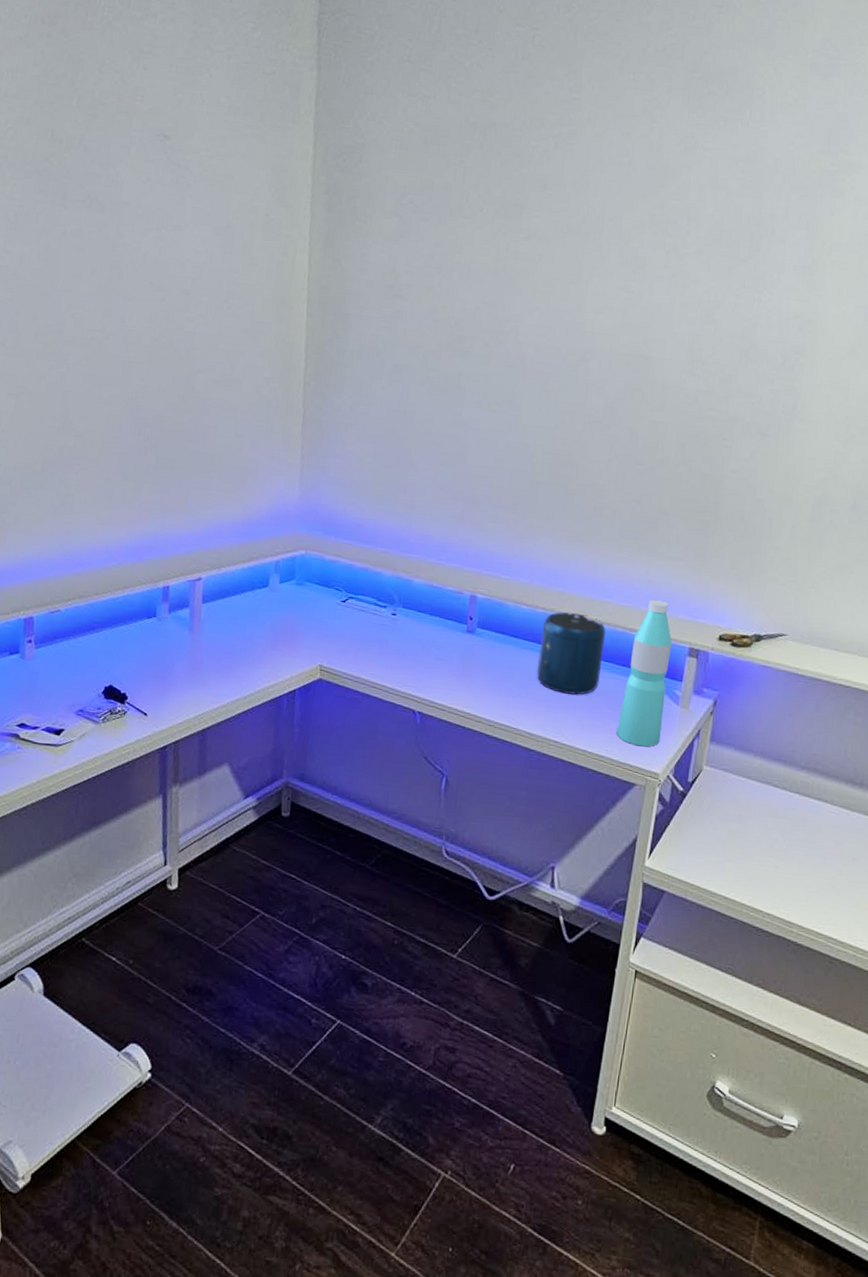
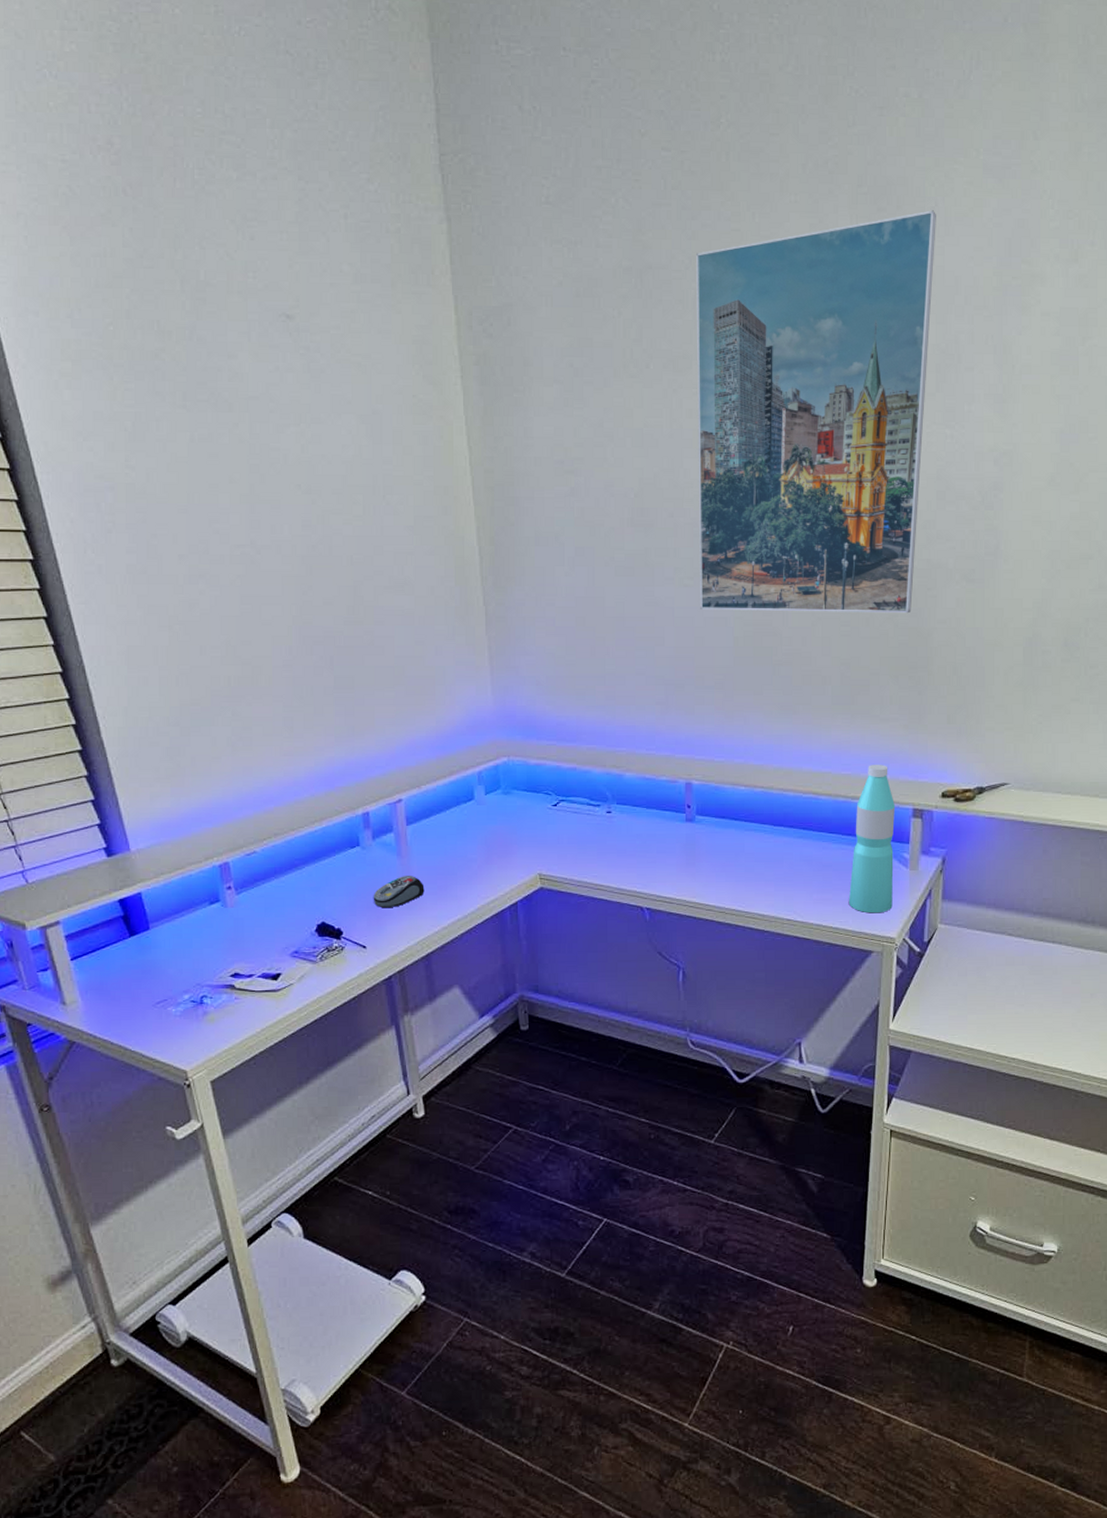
computer mouse: none [160,650,211,680] -> present [373,876,425,908]
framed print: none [504,98,763,460] -> present [695,210,936,614]
speaker: present [537,612,606,695] -> none [762,787,828,872]

